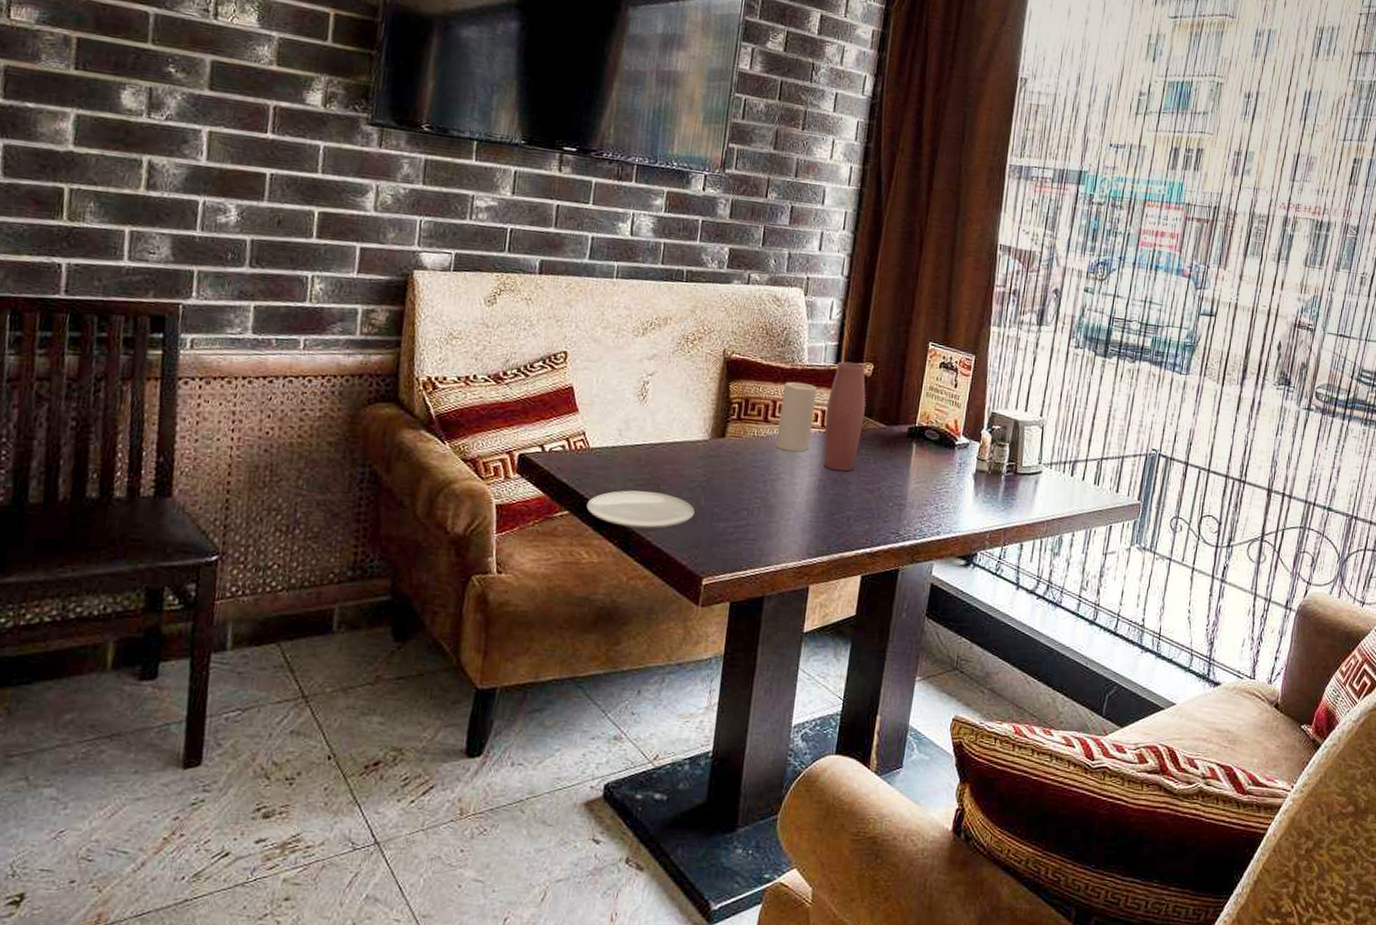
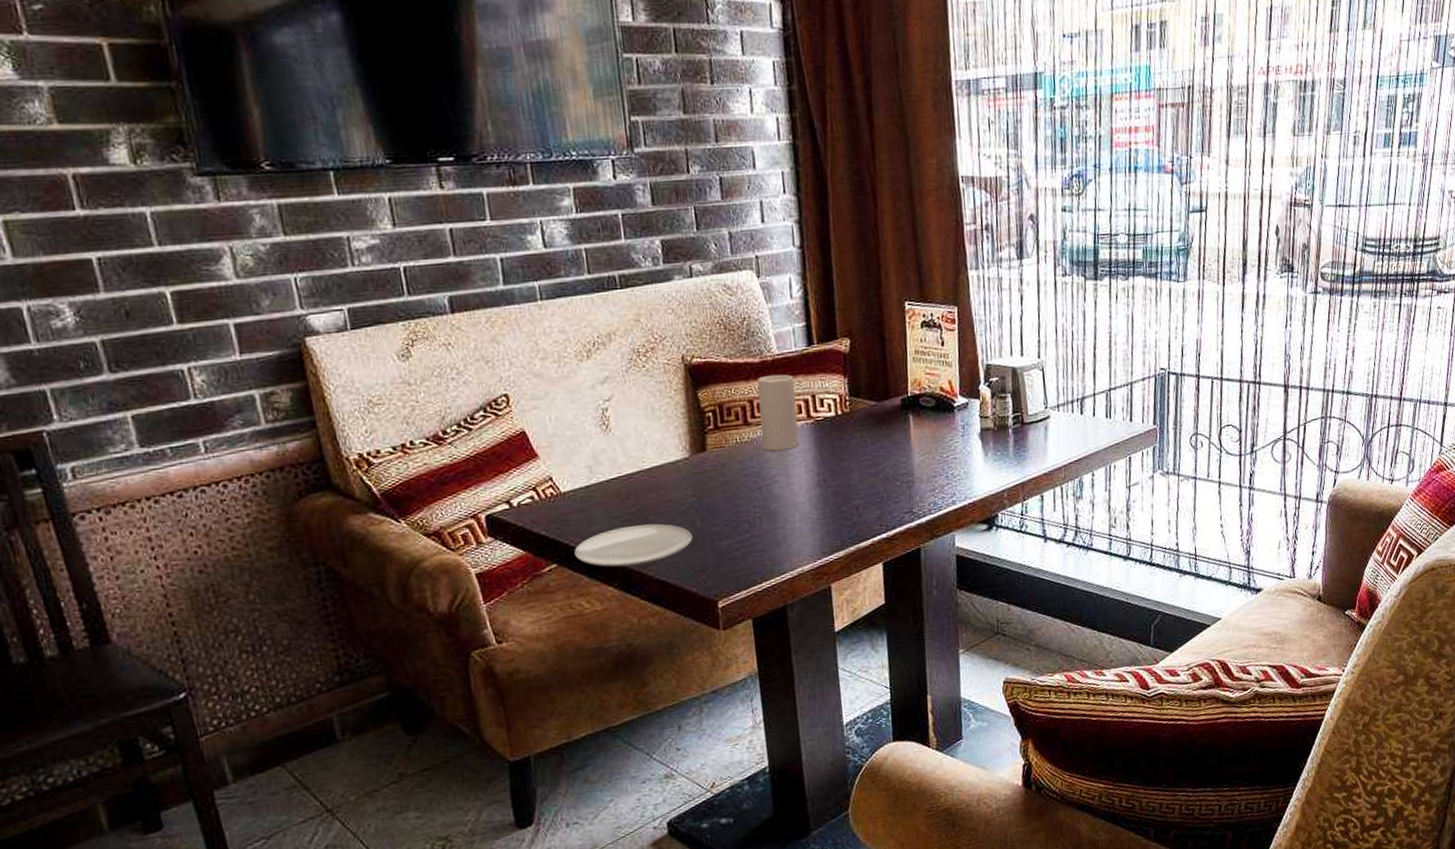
vase: present [823,361,866,473] -> none [808,340,853,463]

